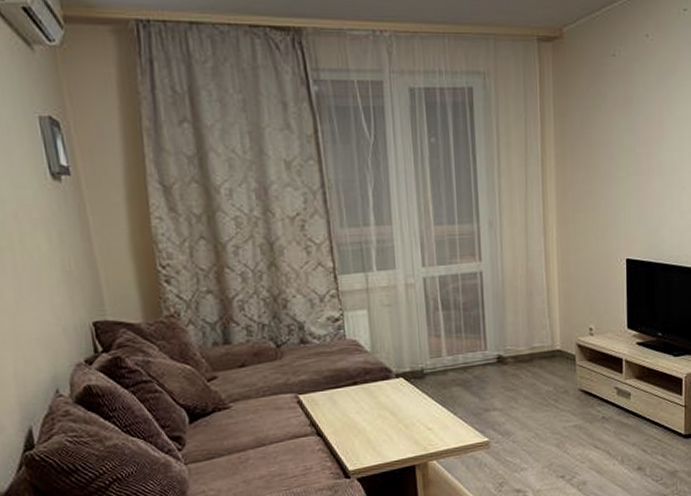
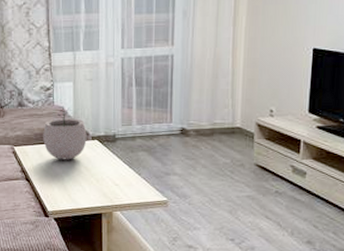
plant pot: none [334,340,390,406] -> present [43,106,87,160]

